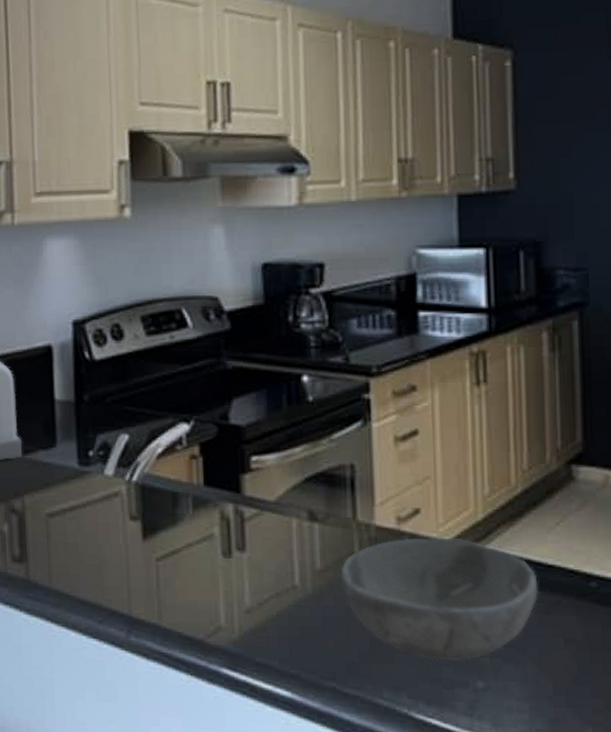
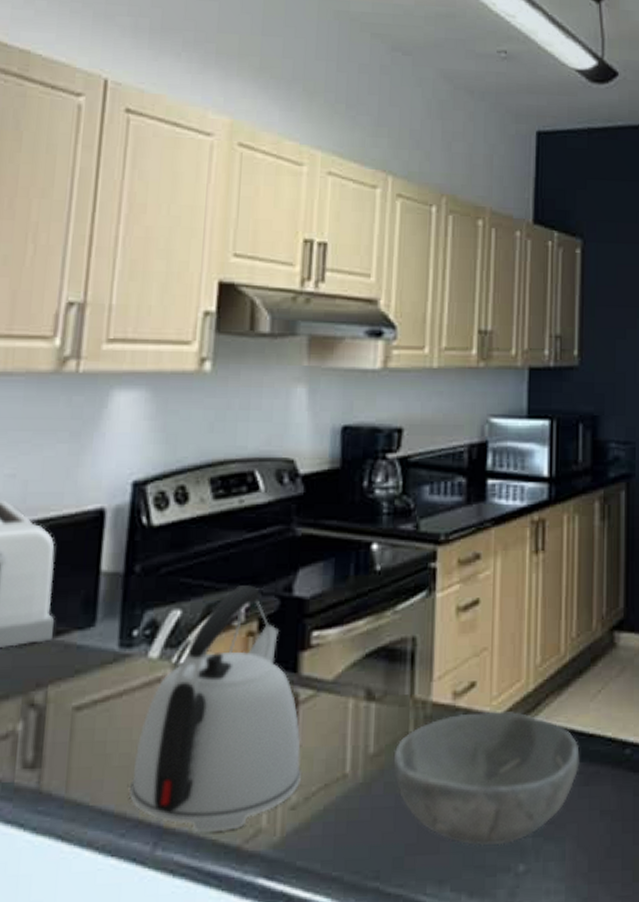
kettle: none [102,413,254,626] -> present [129,585,303,832]

